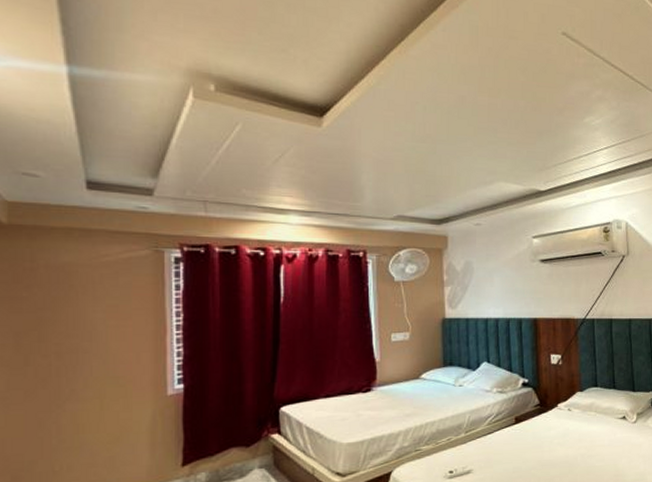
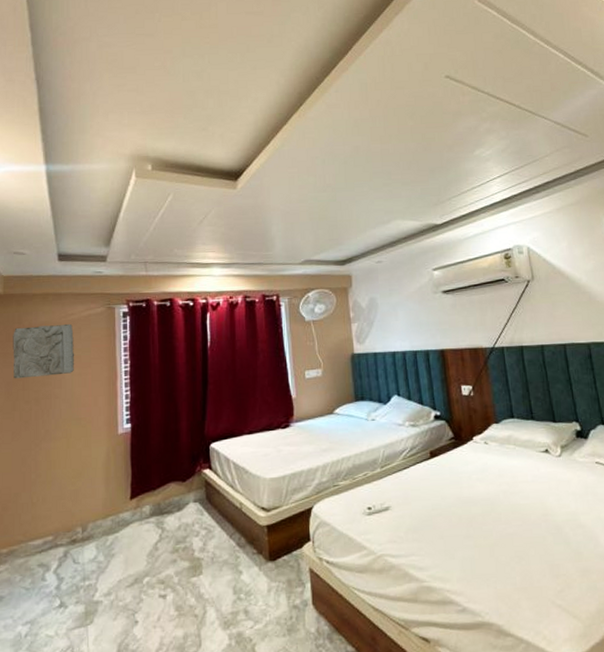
relief panel: none [23,266,111,328] -> present [13,323,75,379]

